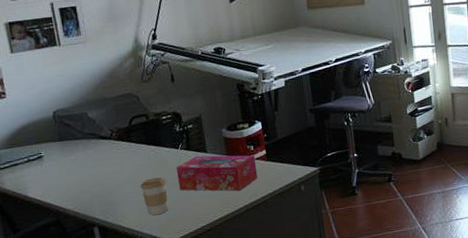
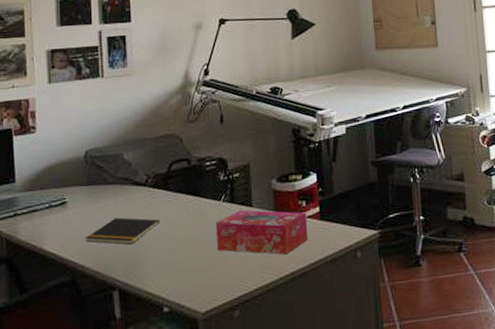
notepad: none [64,166,128,189] -> present [86,217,161,245]
coffee cup: present [140,177,168,216] -> none [173,233,203,280]

